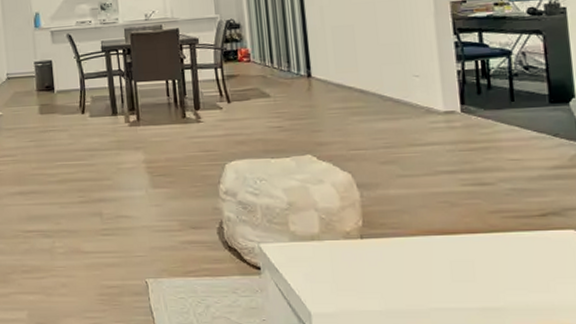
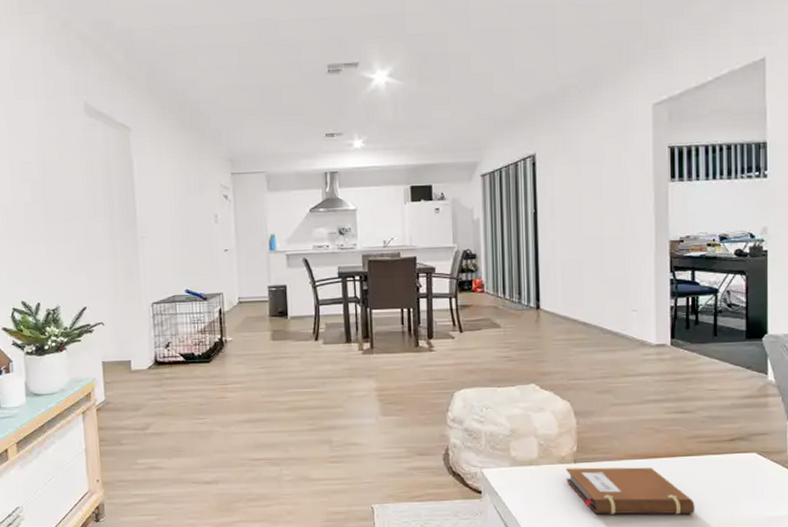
notebook: none [352,243,506,298] -> present [566,467,695,515]

